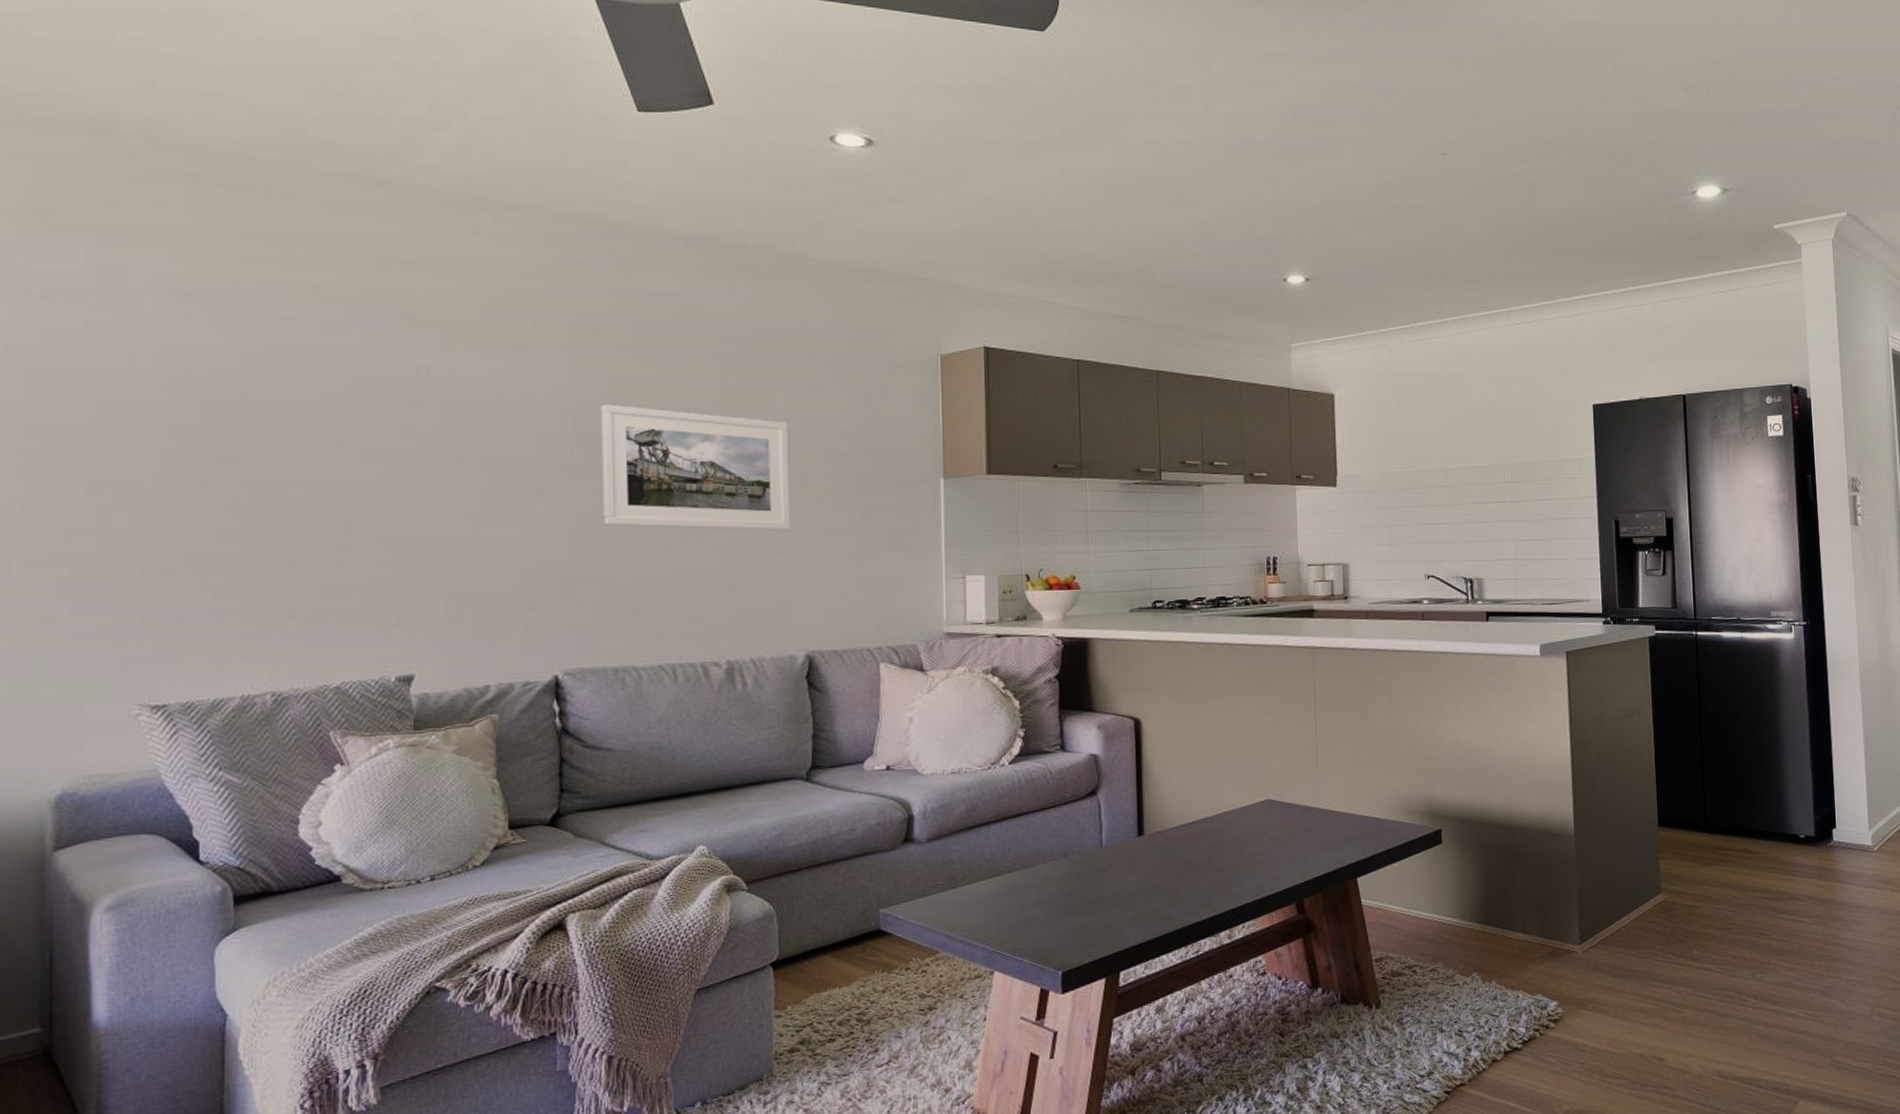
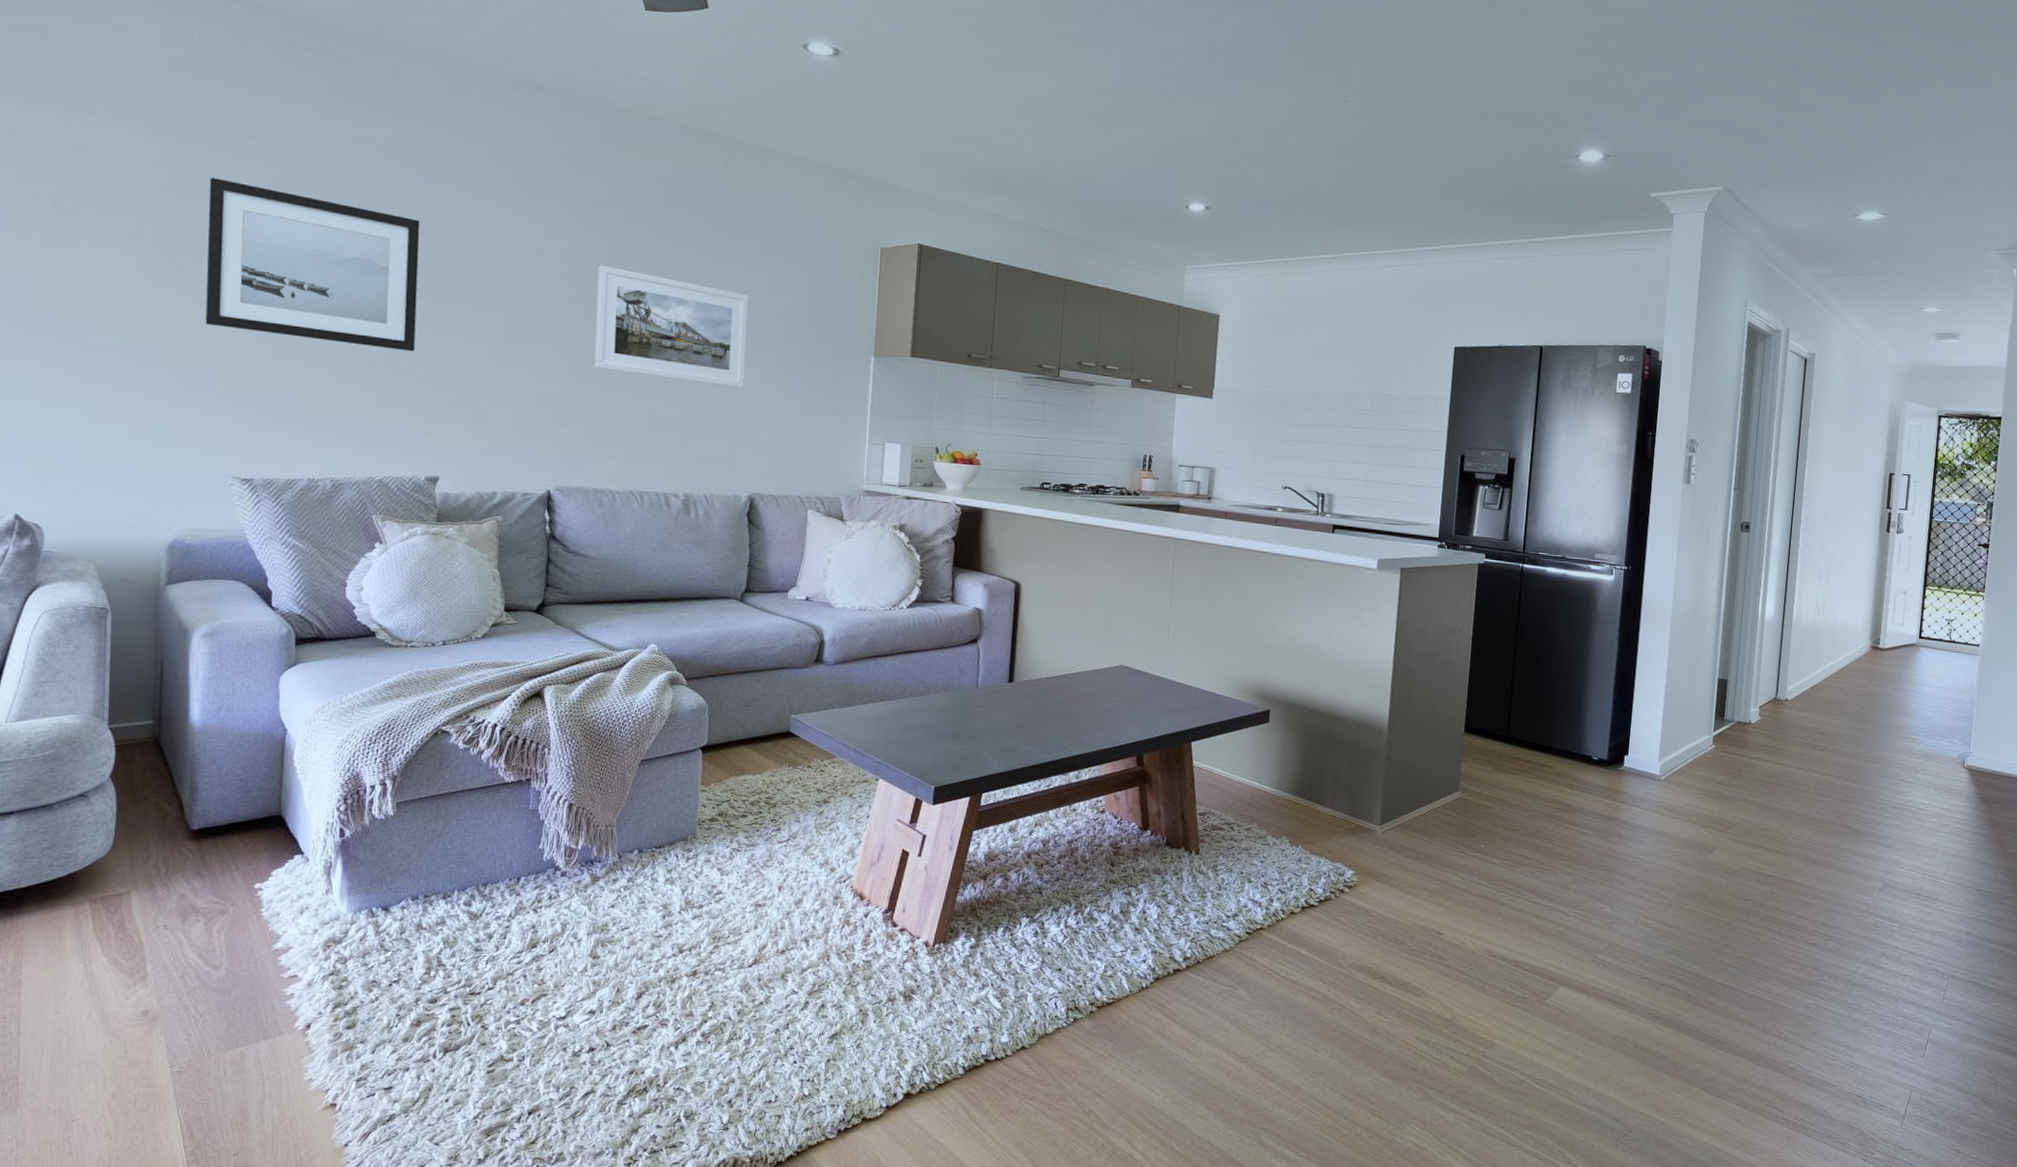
wall art: none [94,343,374,529] -> present [205,176,420,352]

